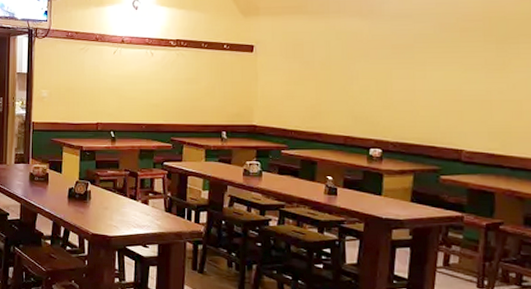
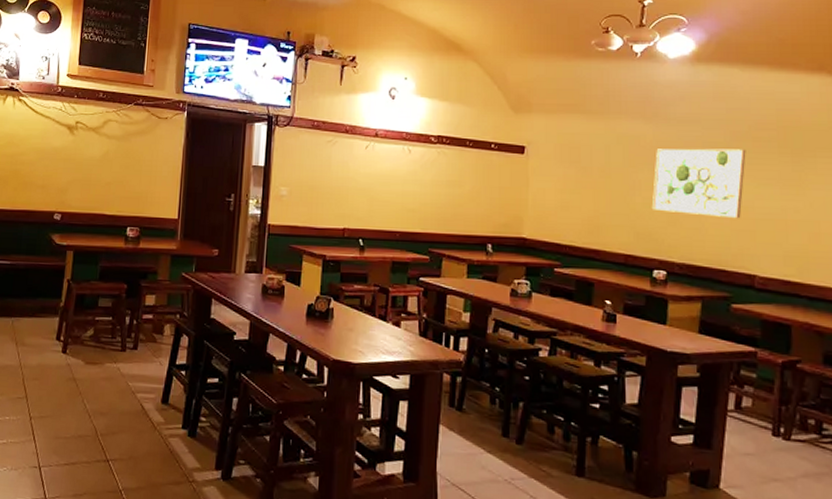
wall art: none [368,39,454,101] -> present [651,148,746,219]

